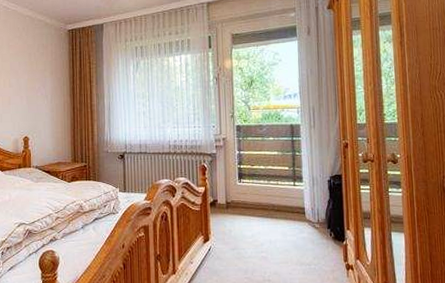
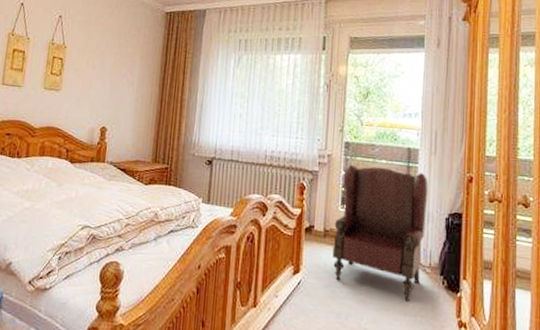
armchair: none [234,143,312,254] -> present [332,163,428,302]

